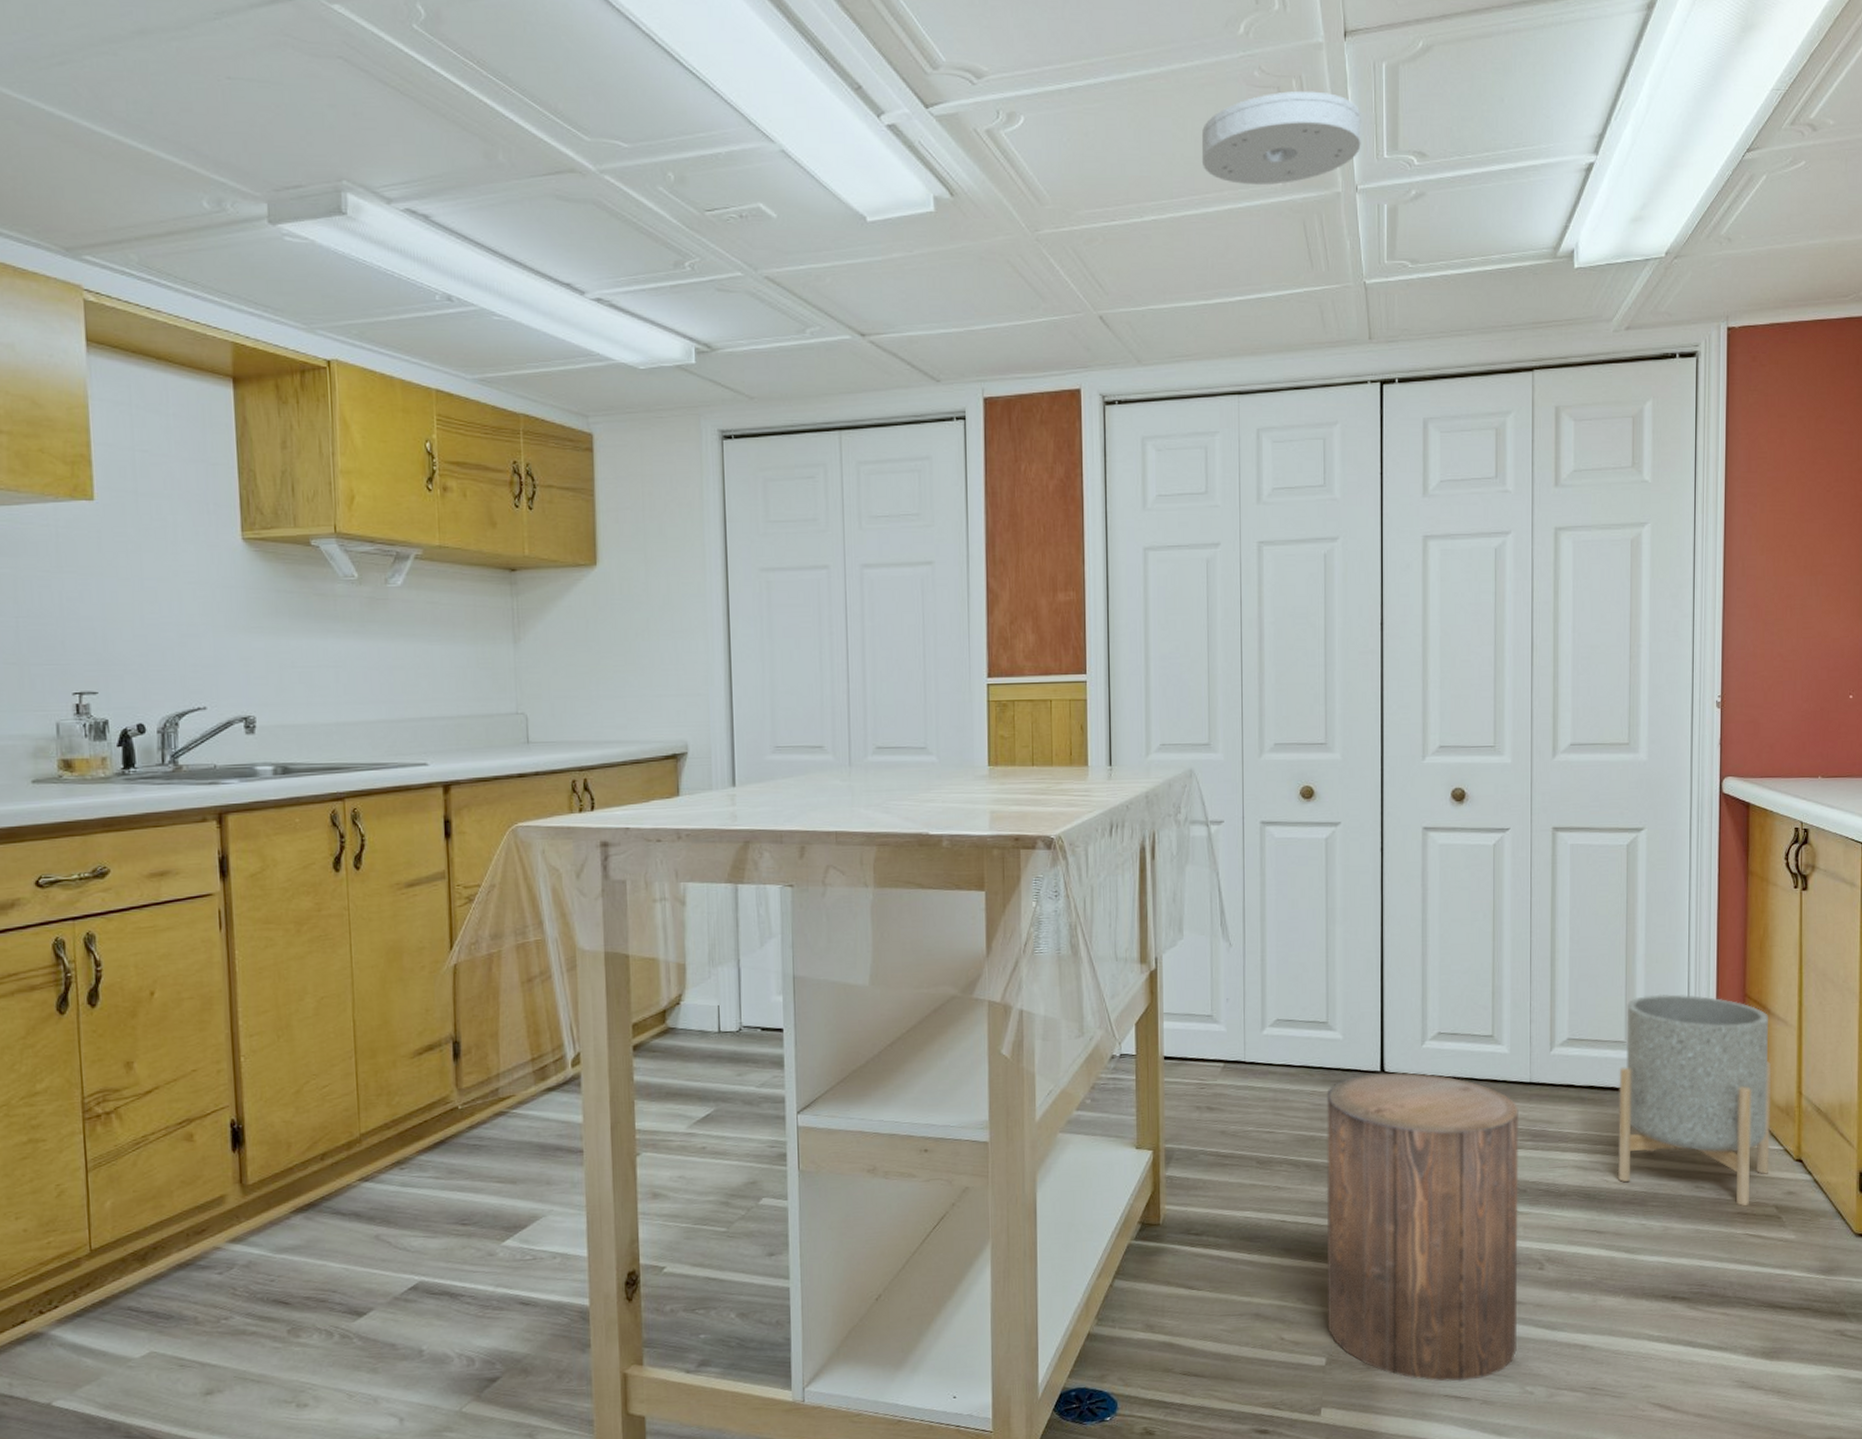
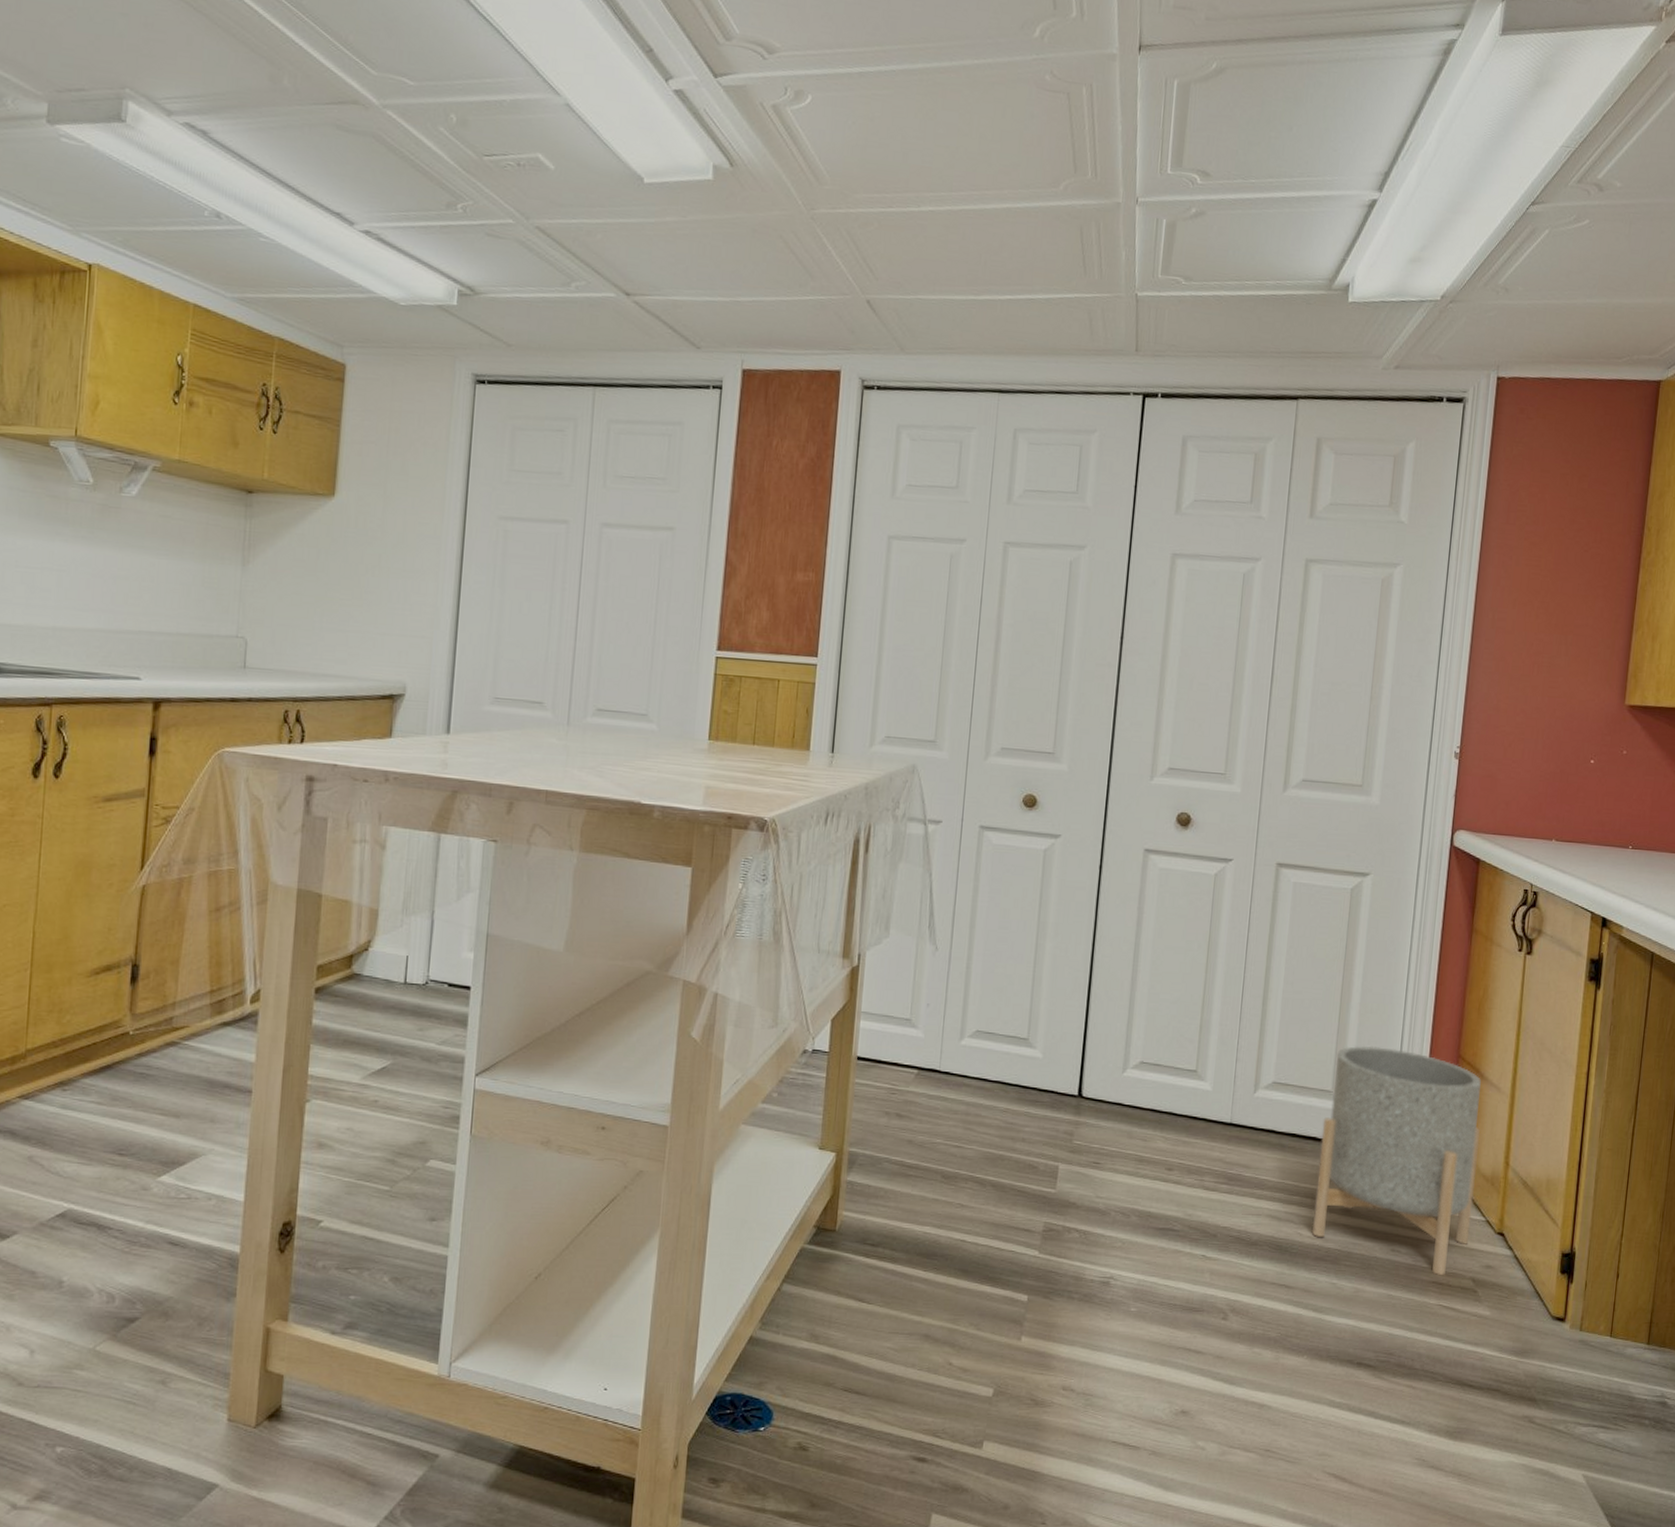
smoke detector: present [1201,90,1361,185] -> none [984,98,1148,189]
stool: present [1326,1072,1519,1382] -> none [997,1097,1216,1428]

